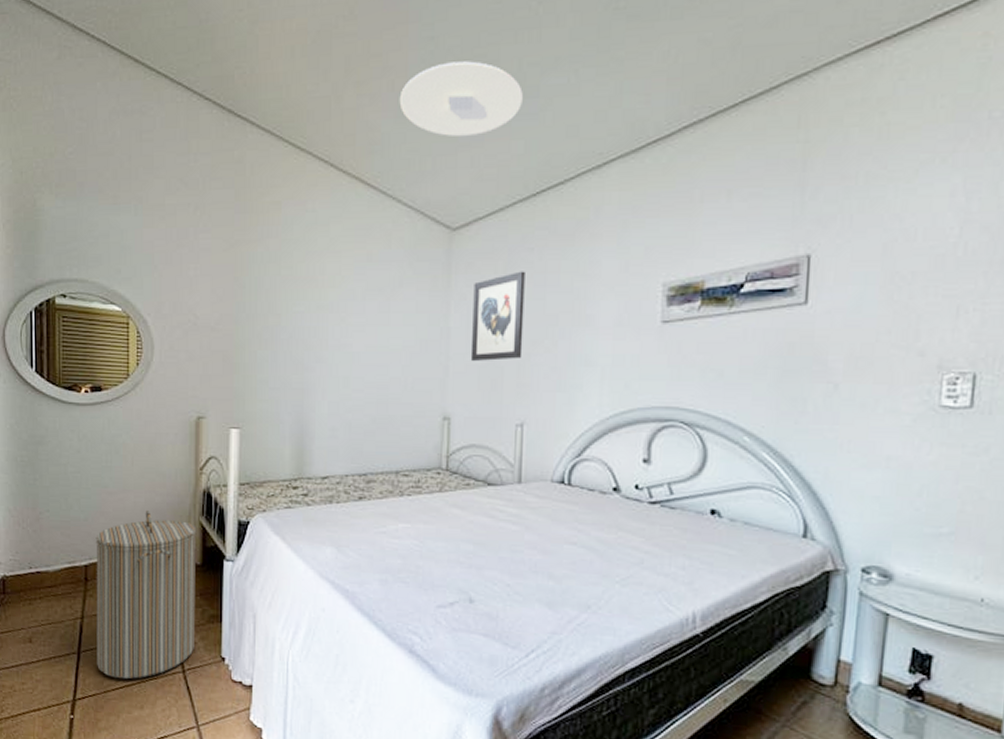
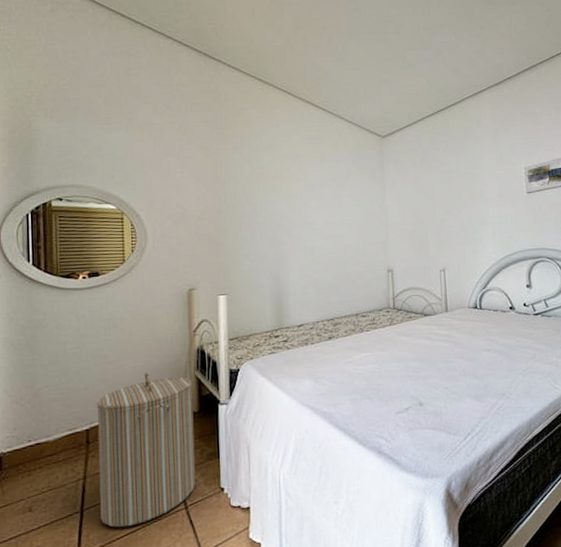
ceiling light: present [399,61,523,136] -> none [336,25,422,74]
wall art: present [470,271,525,362] -> none [401,163,440,229]

